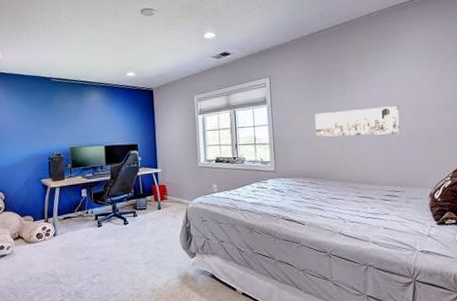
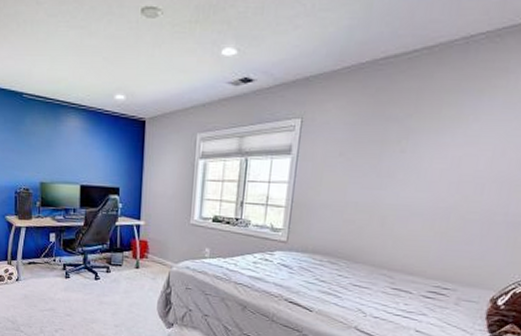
wall art: present [314,106,401,137] -> none [350,174,480,214]

